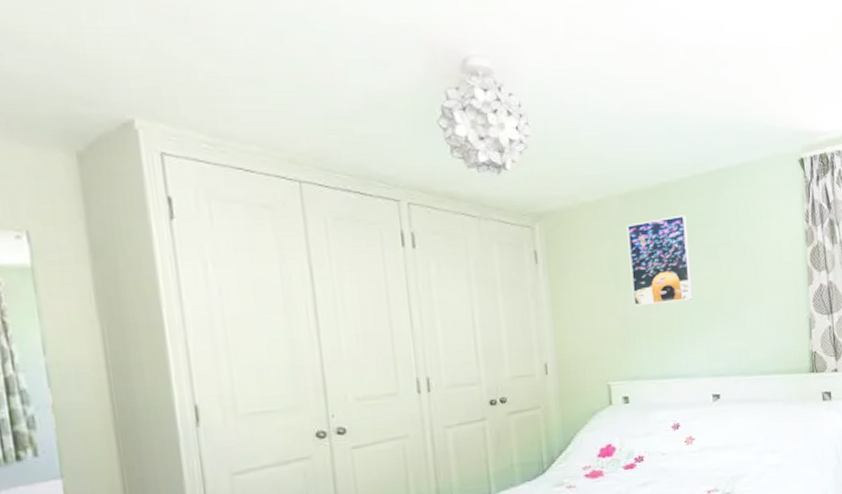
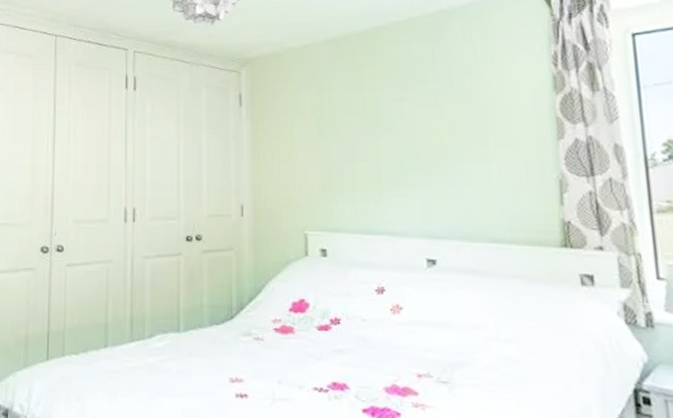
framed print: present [627,215,694,306] -> none [334,59,406,153]

